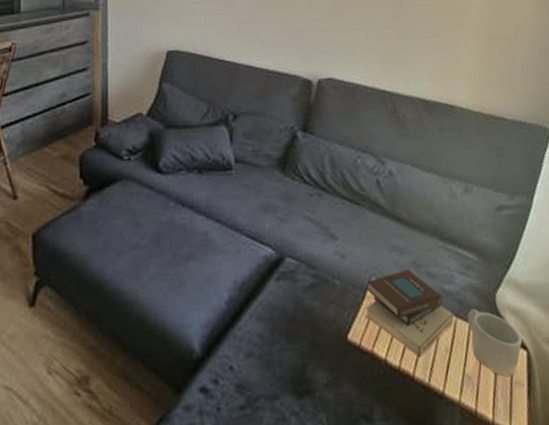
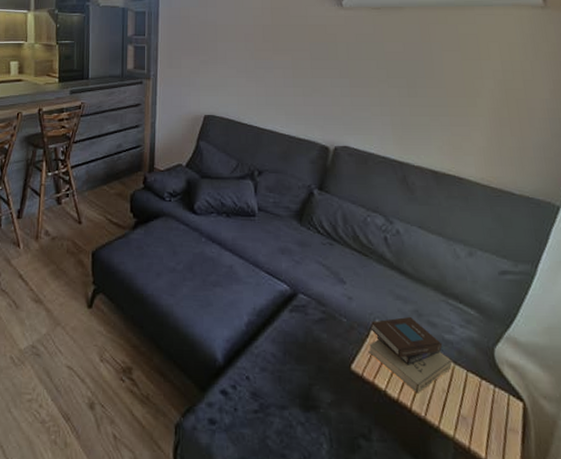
mug: present [467,307,522,378] -> none [465,357,519,423]

